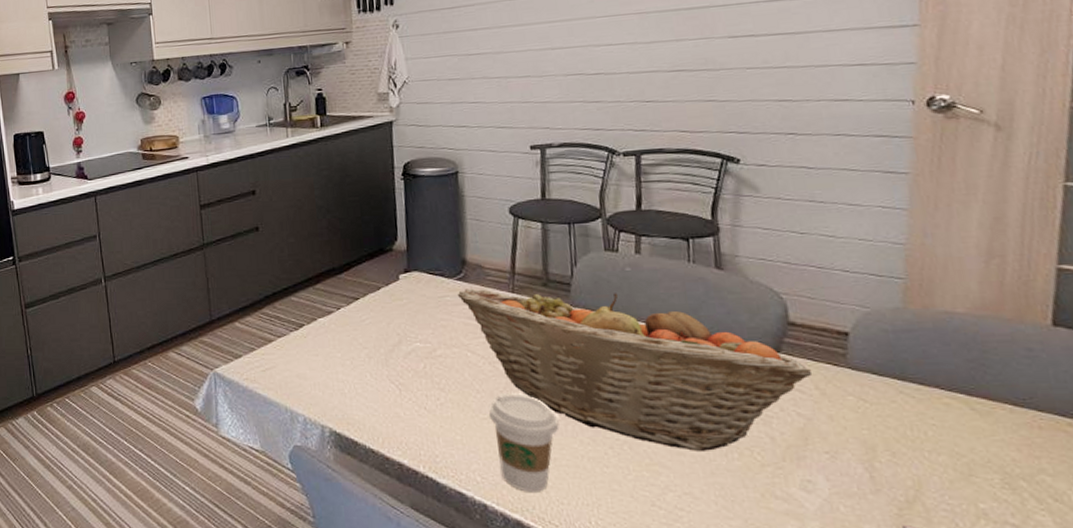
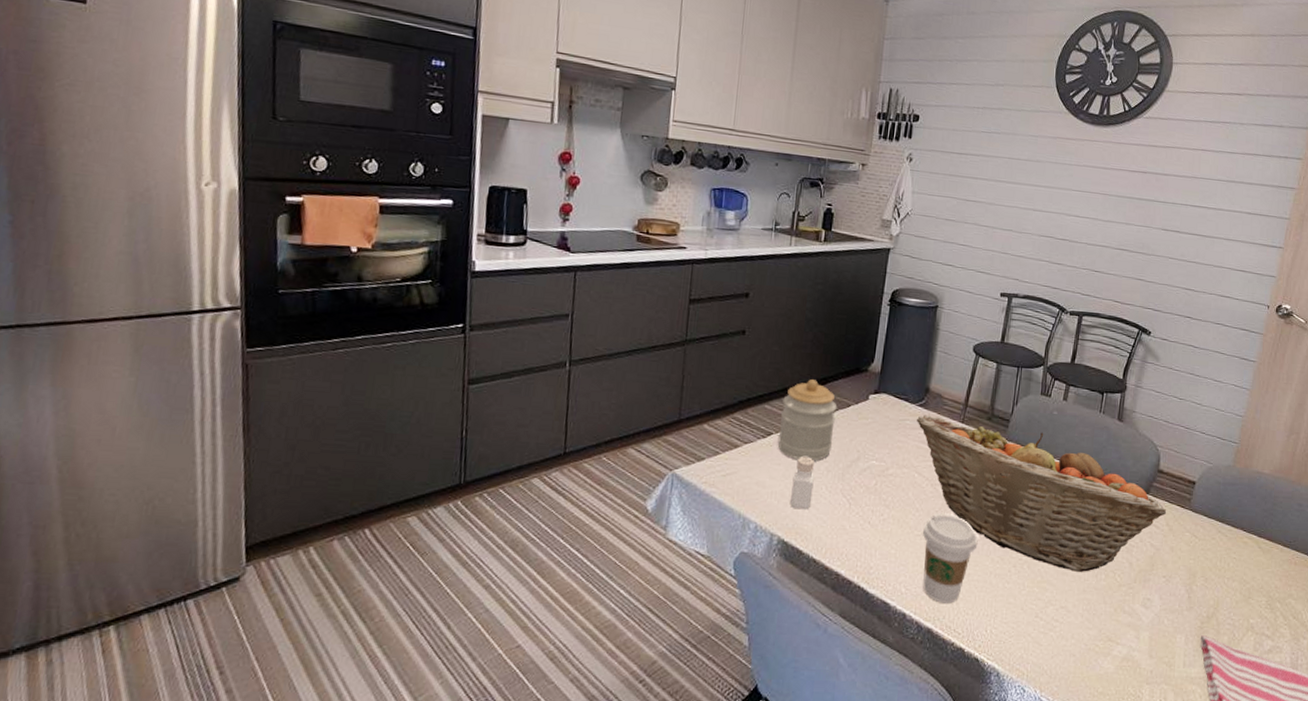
jar: none [308,266,369,348] -> present [778,379,838,460]
pepper shaker: none [333,345,358,399] -> present [790,457,814,510]

